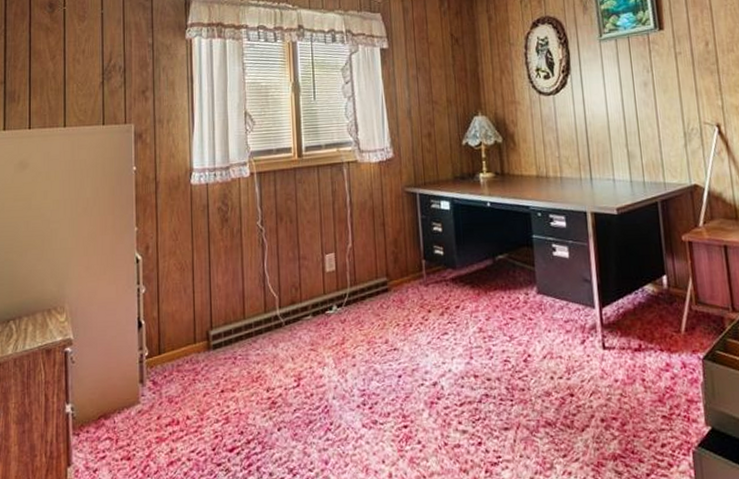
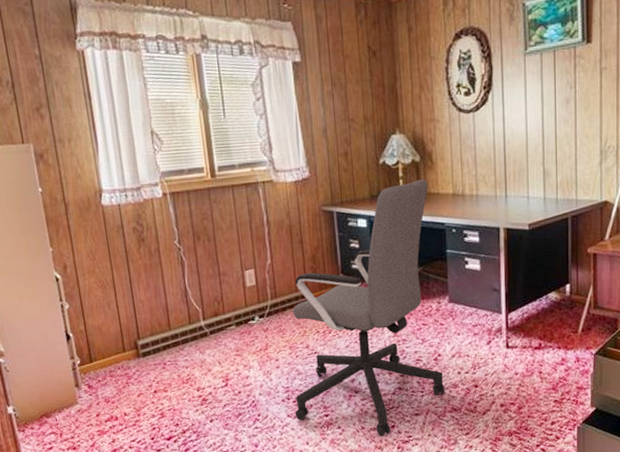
office chair: none [370,160,538,456] -> present [292,178,445,436]

